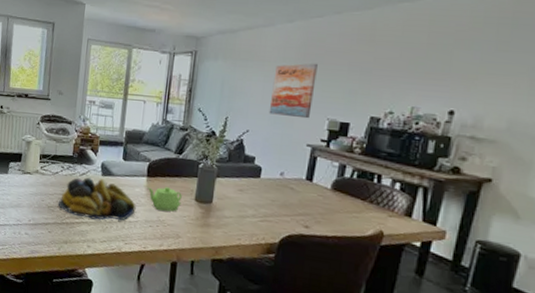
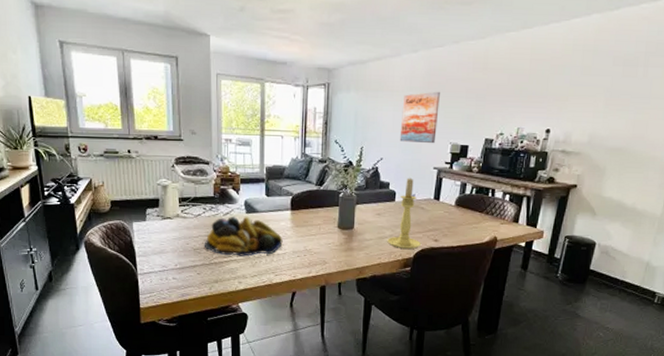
teapot: present [147,187,182,212] -> none [292,218,326,241]
candle holder: none [249,153,288,234] -> present [387,178,421,249]

